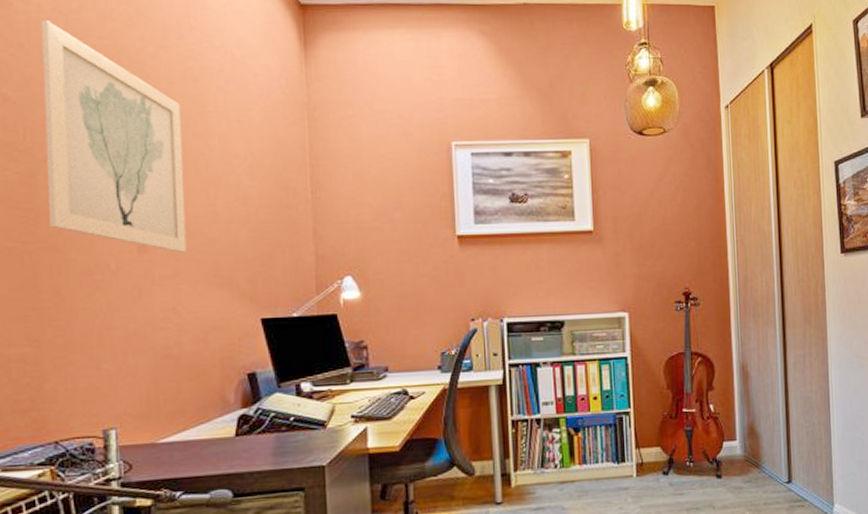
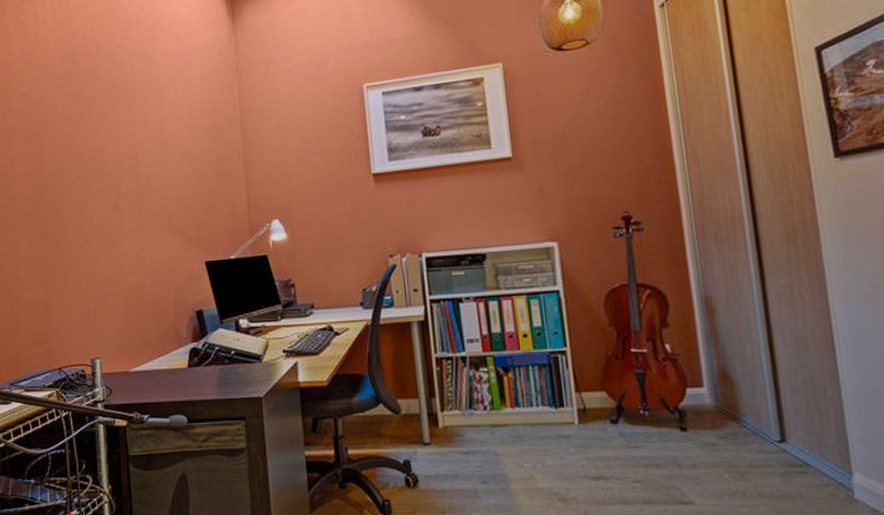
wall art: present [41,19,187,252] -> none [45,30,147,207]

